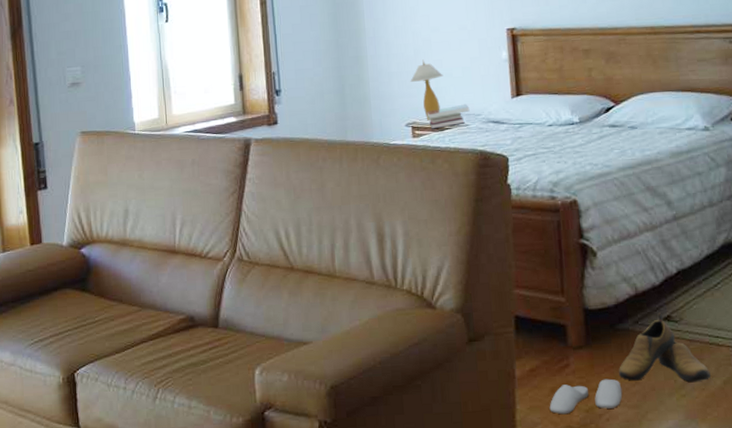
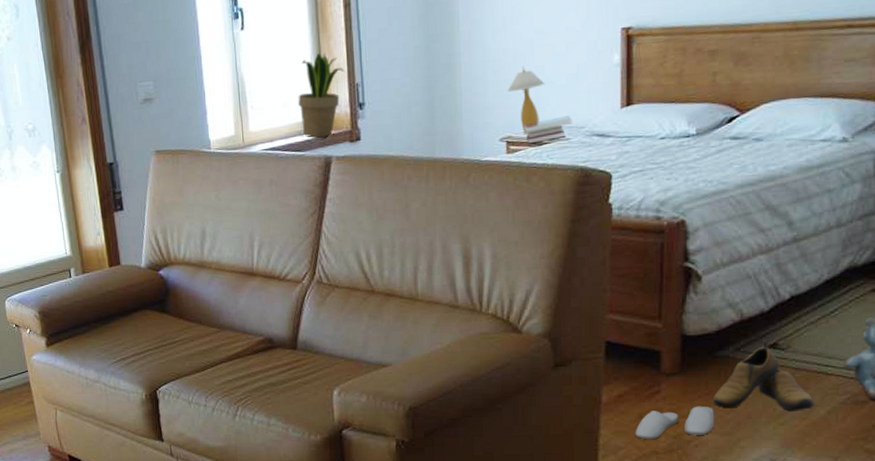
potted plant: none [219,44,262,121] -> present [298,52,345,138]

